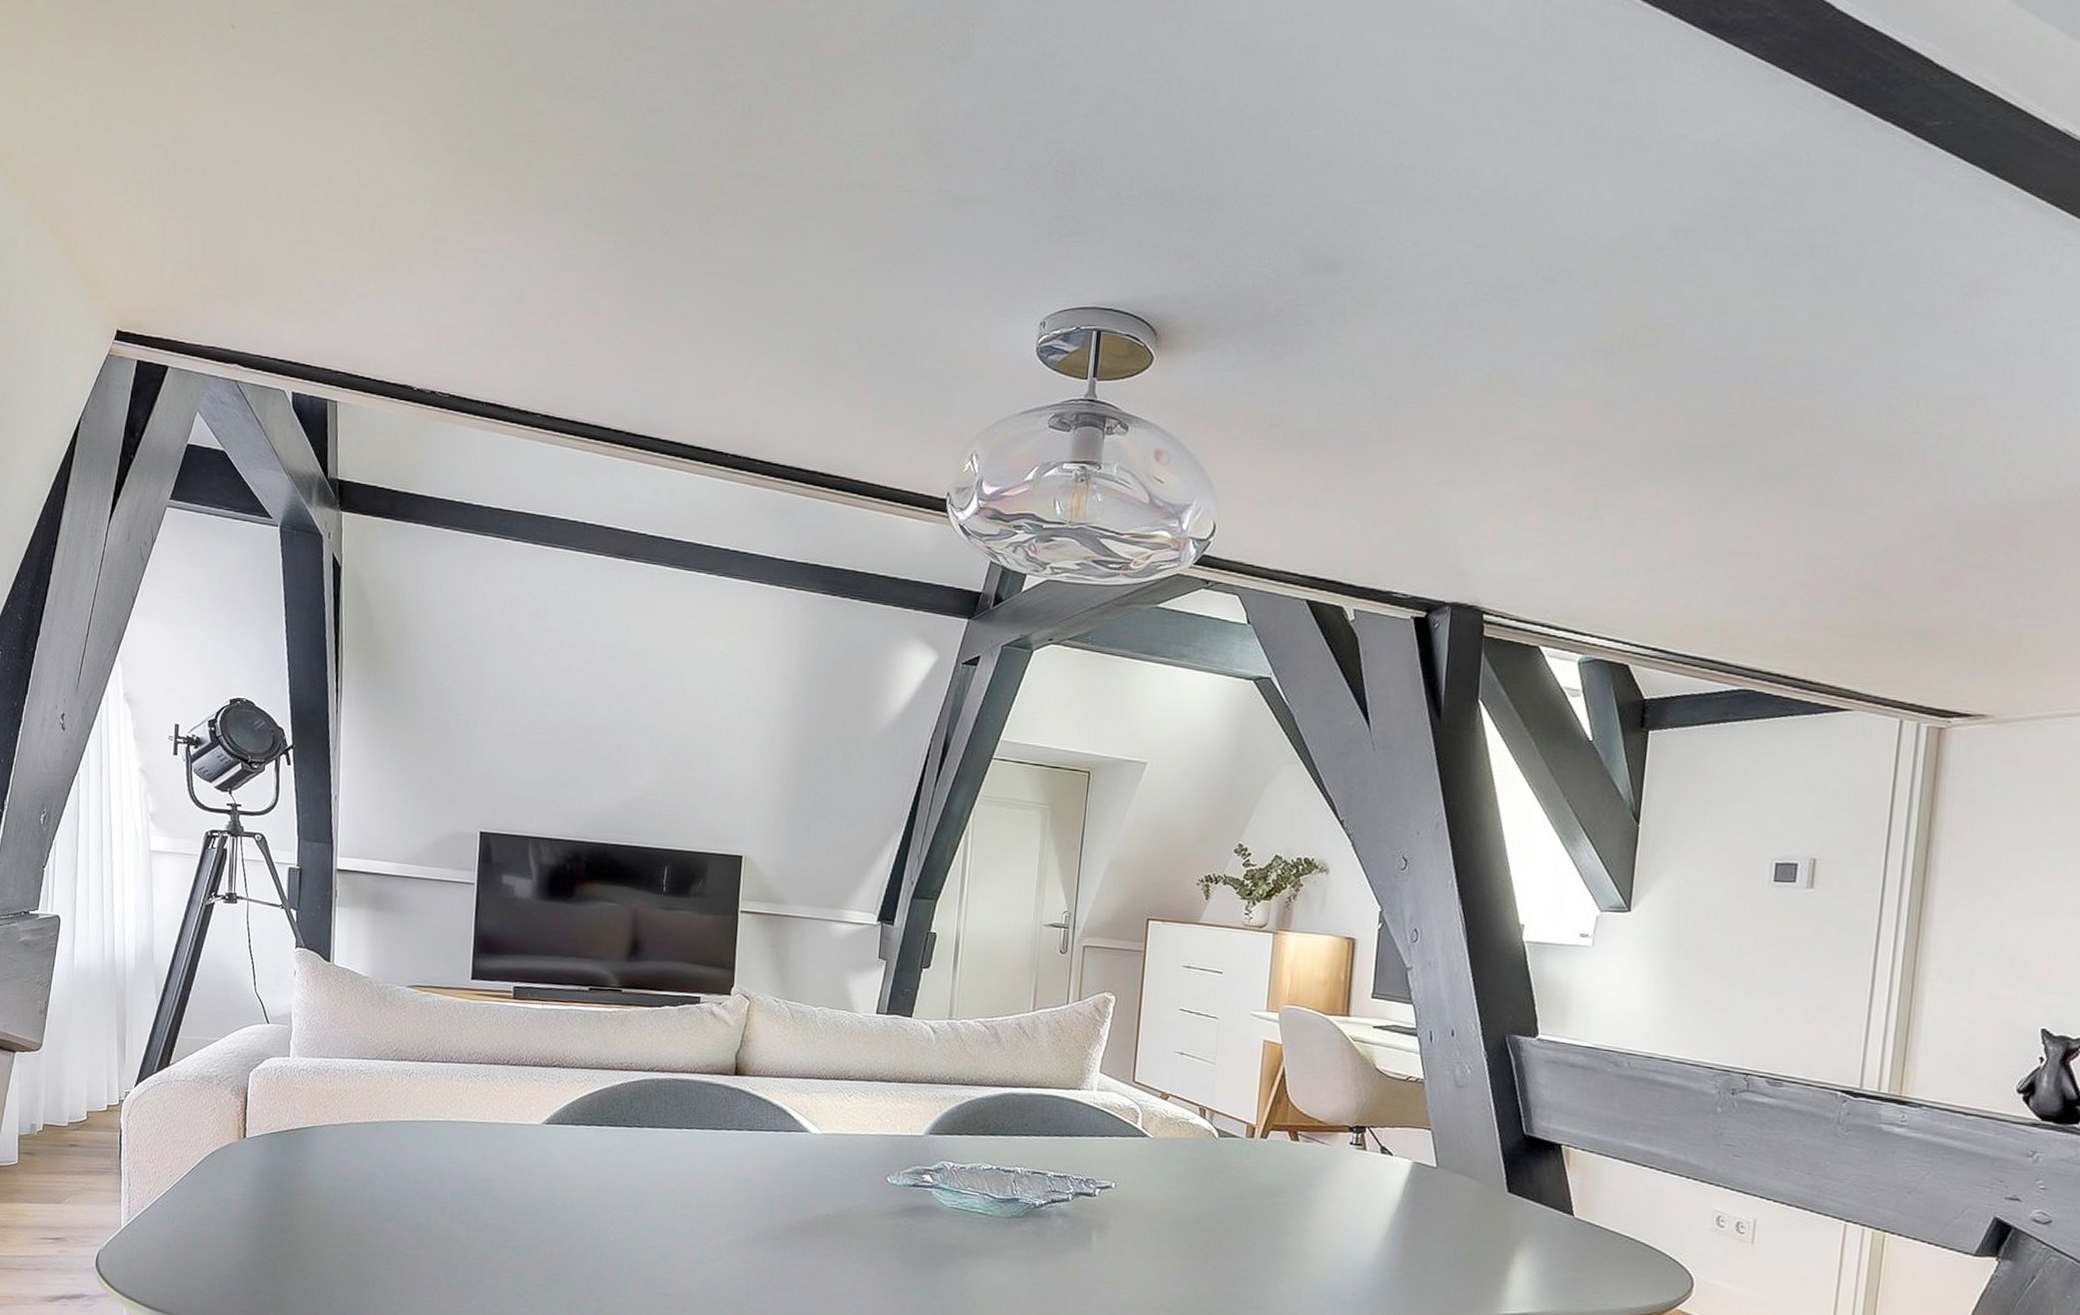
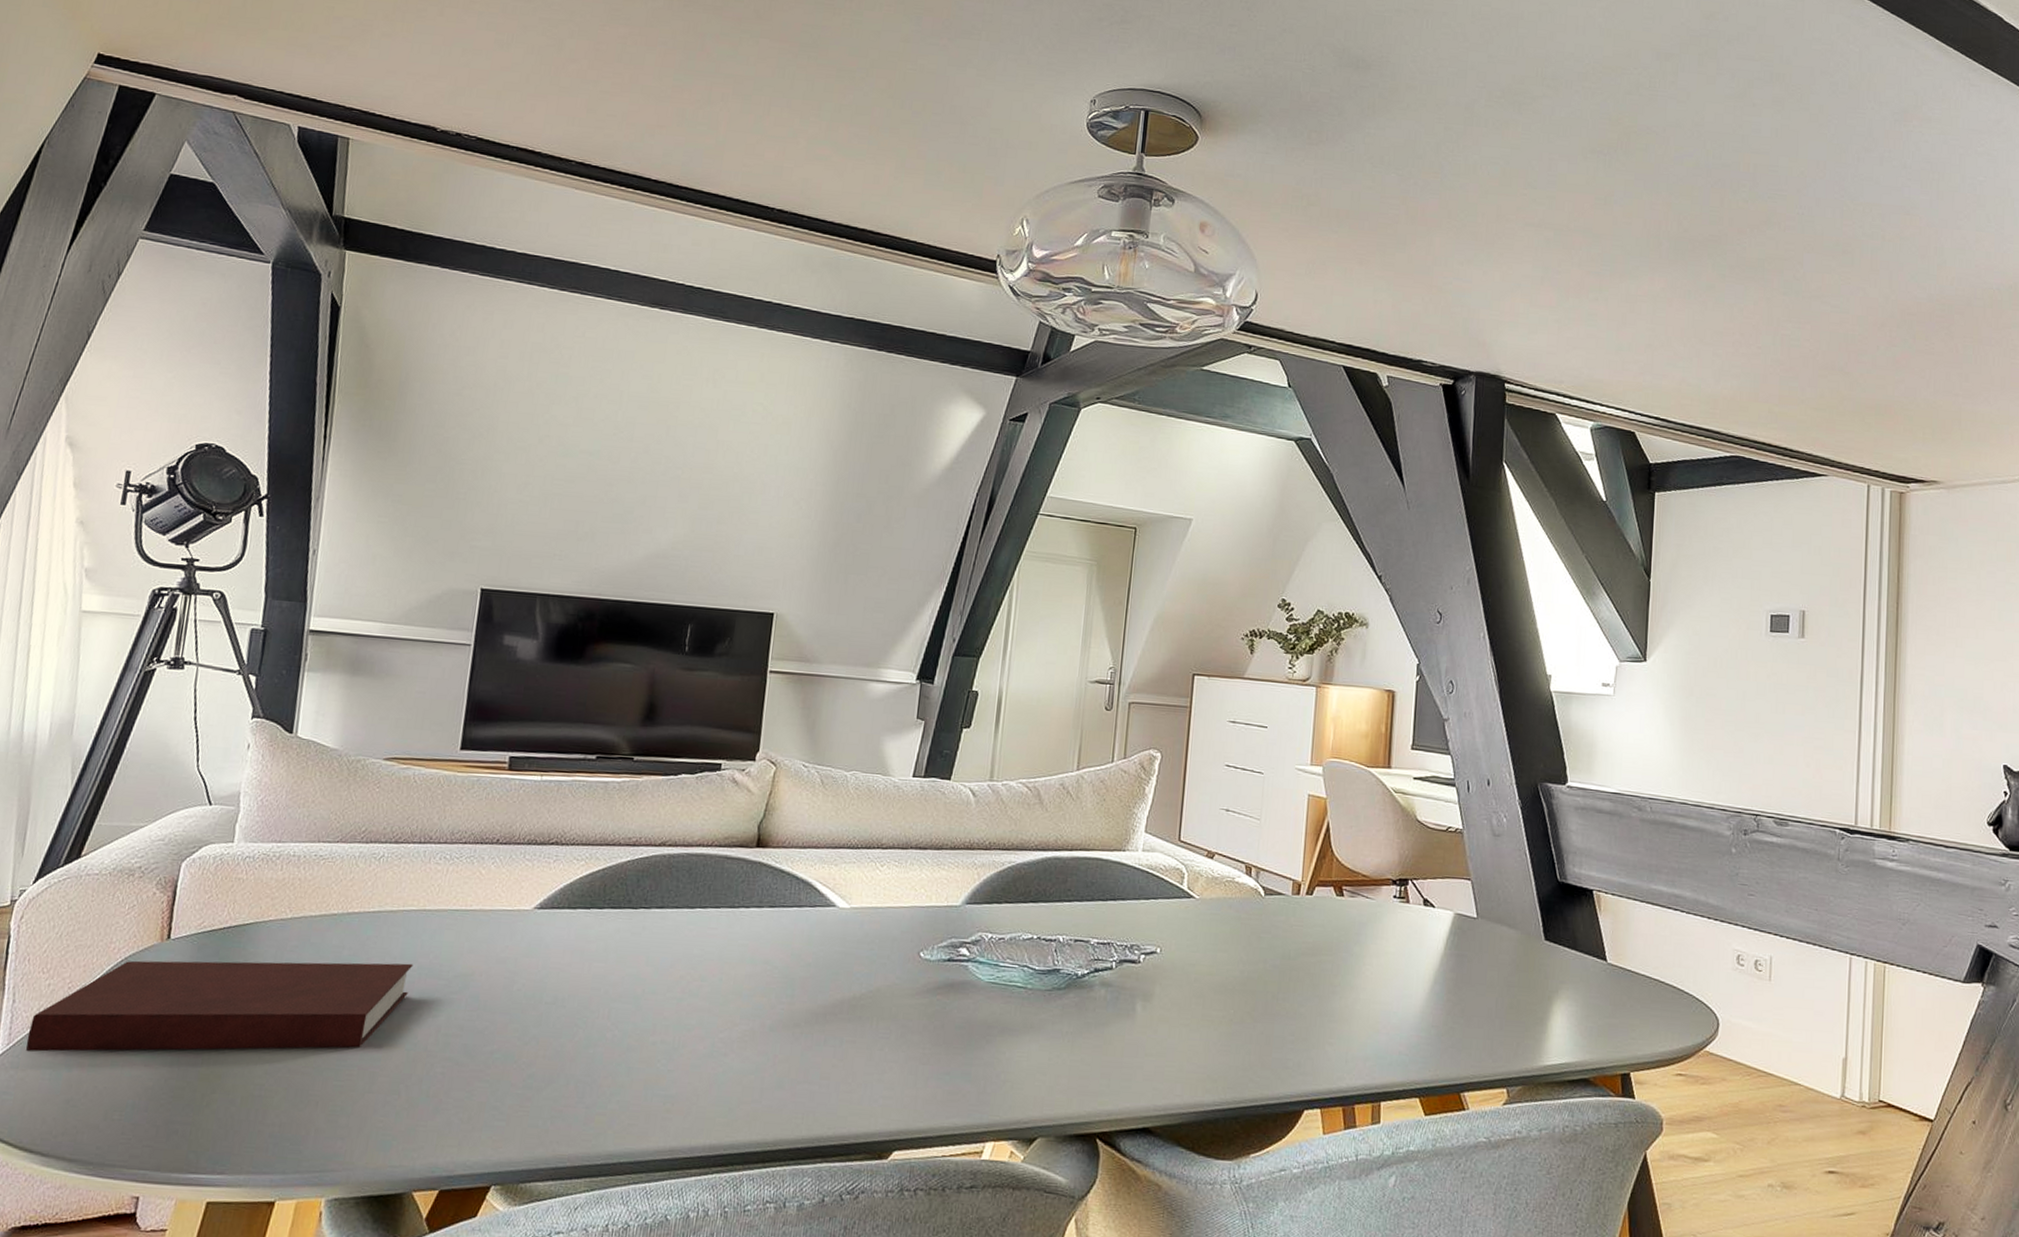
notebook: none [142,1155,444,1238] -> present [25,960,414,1052]

